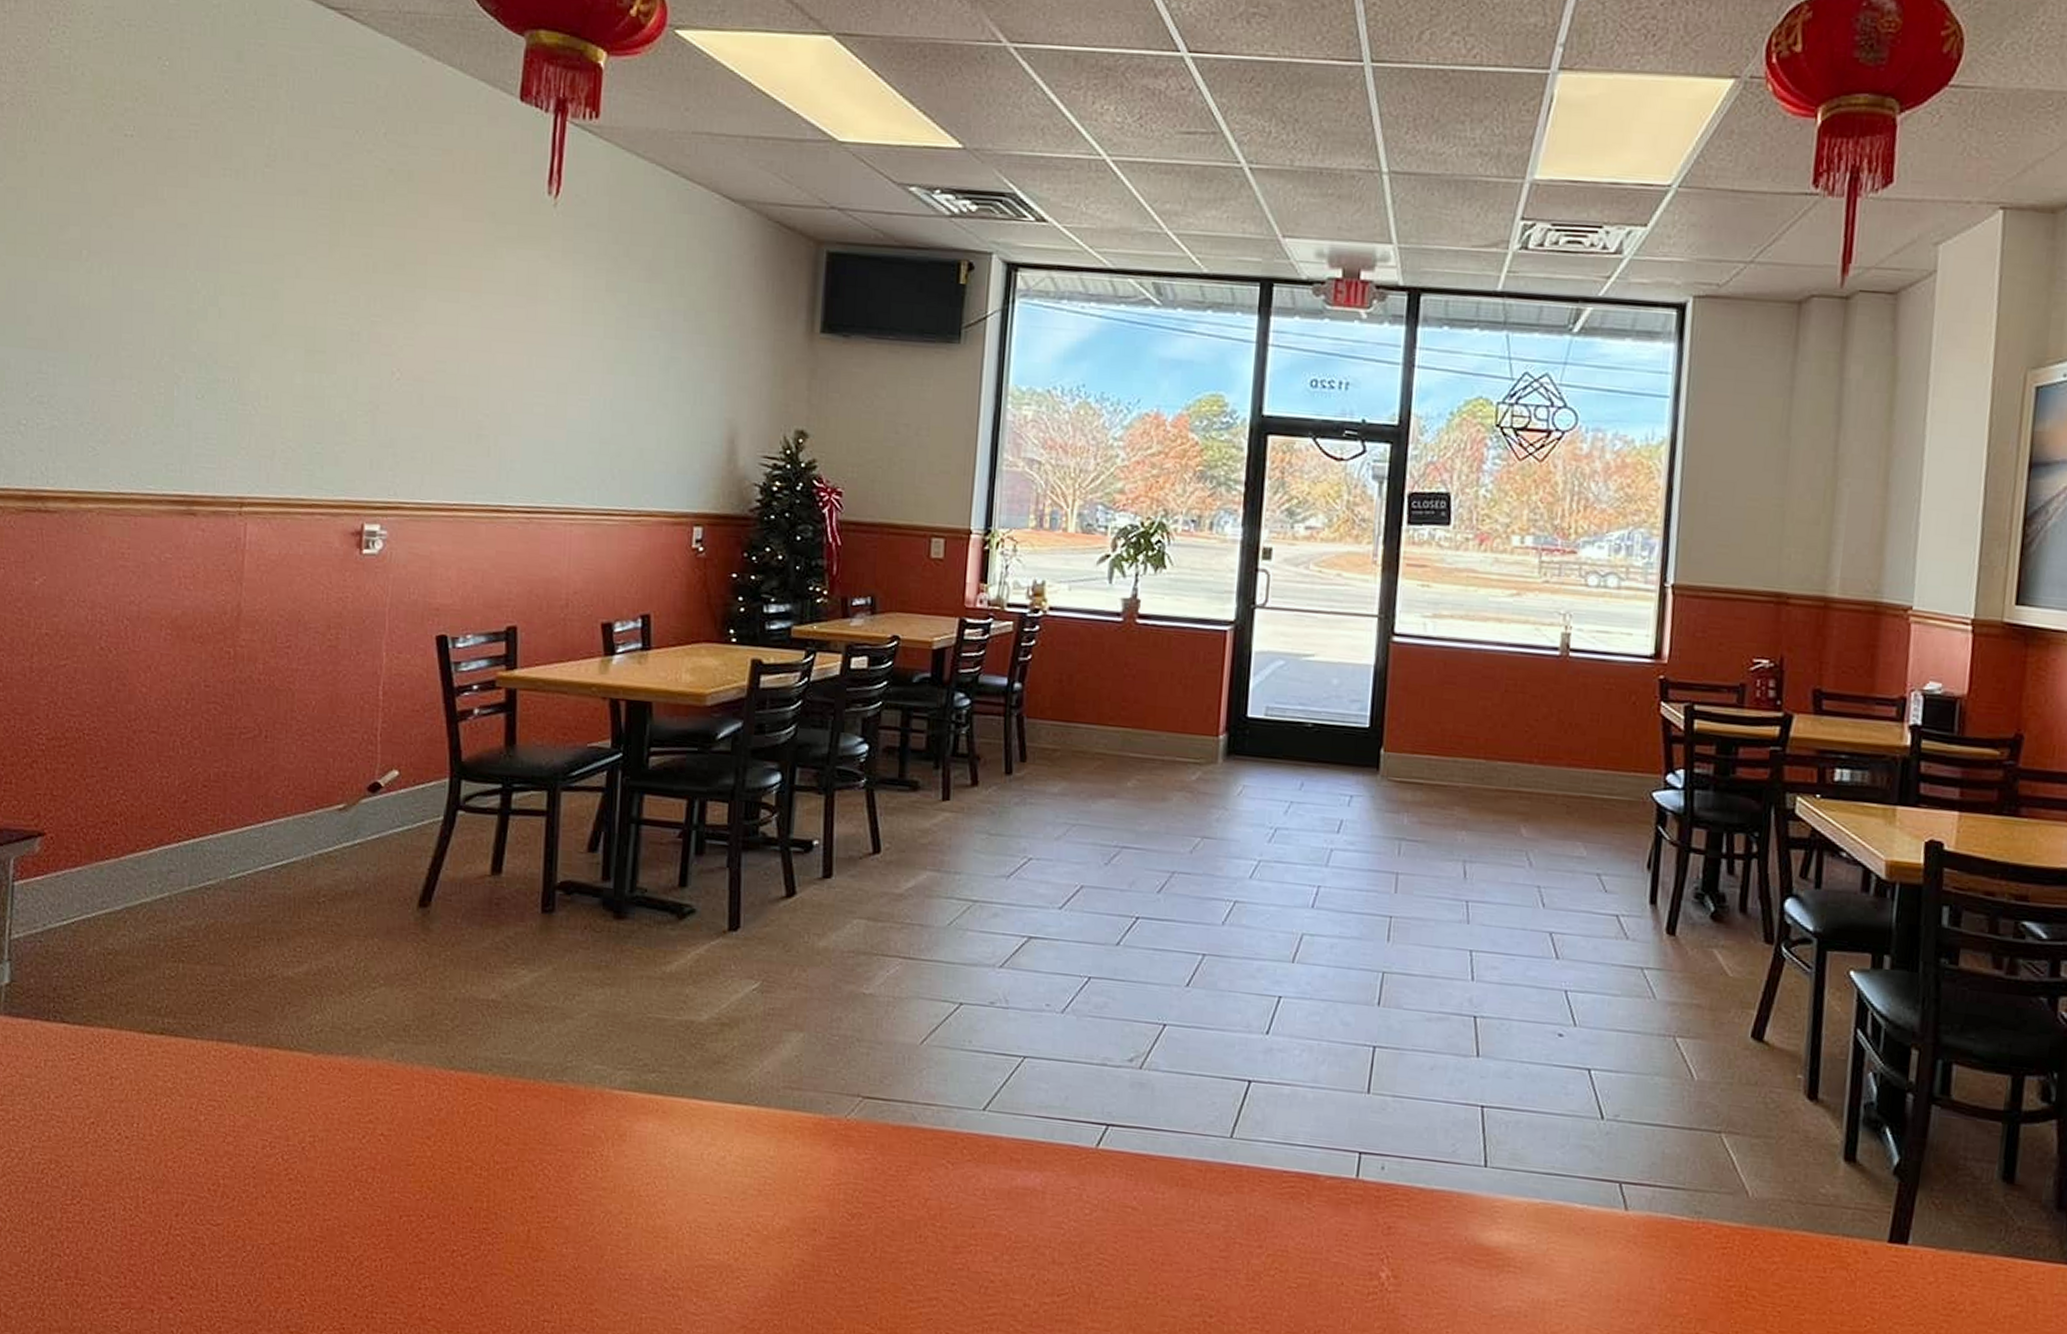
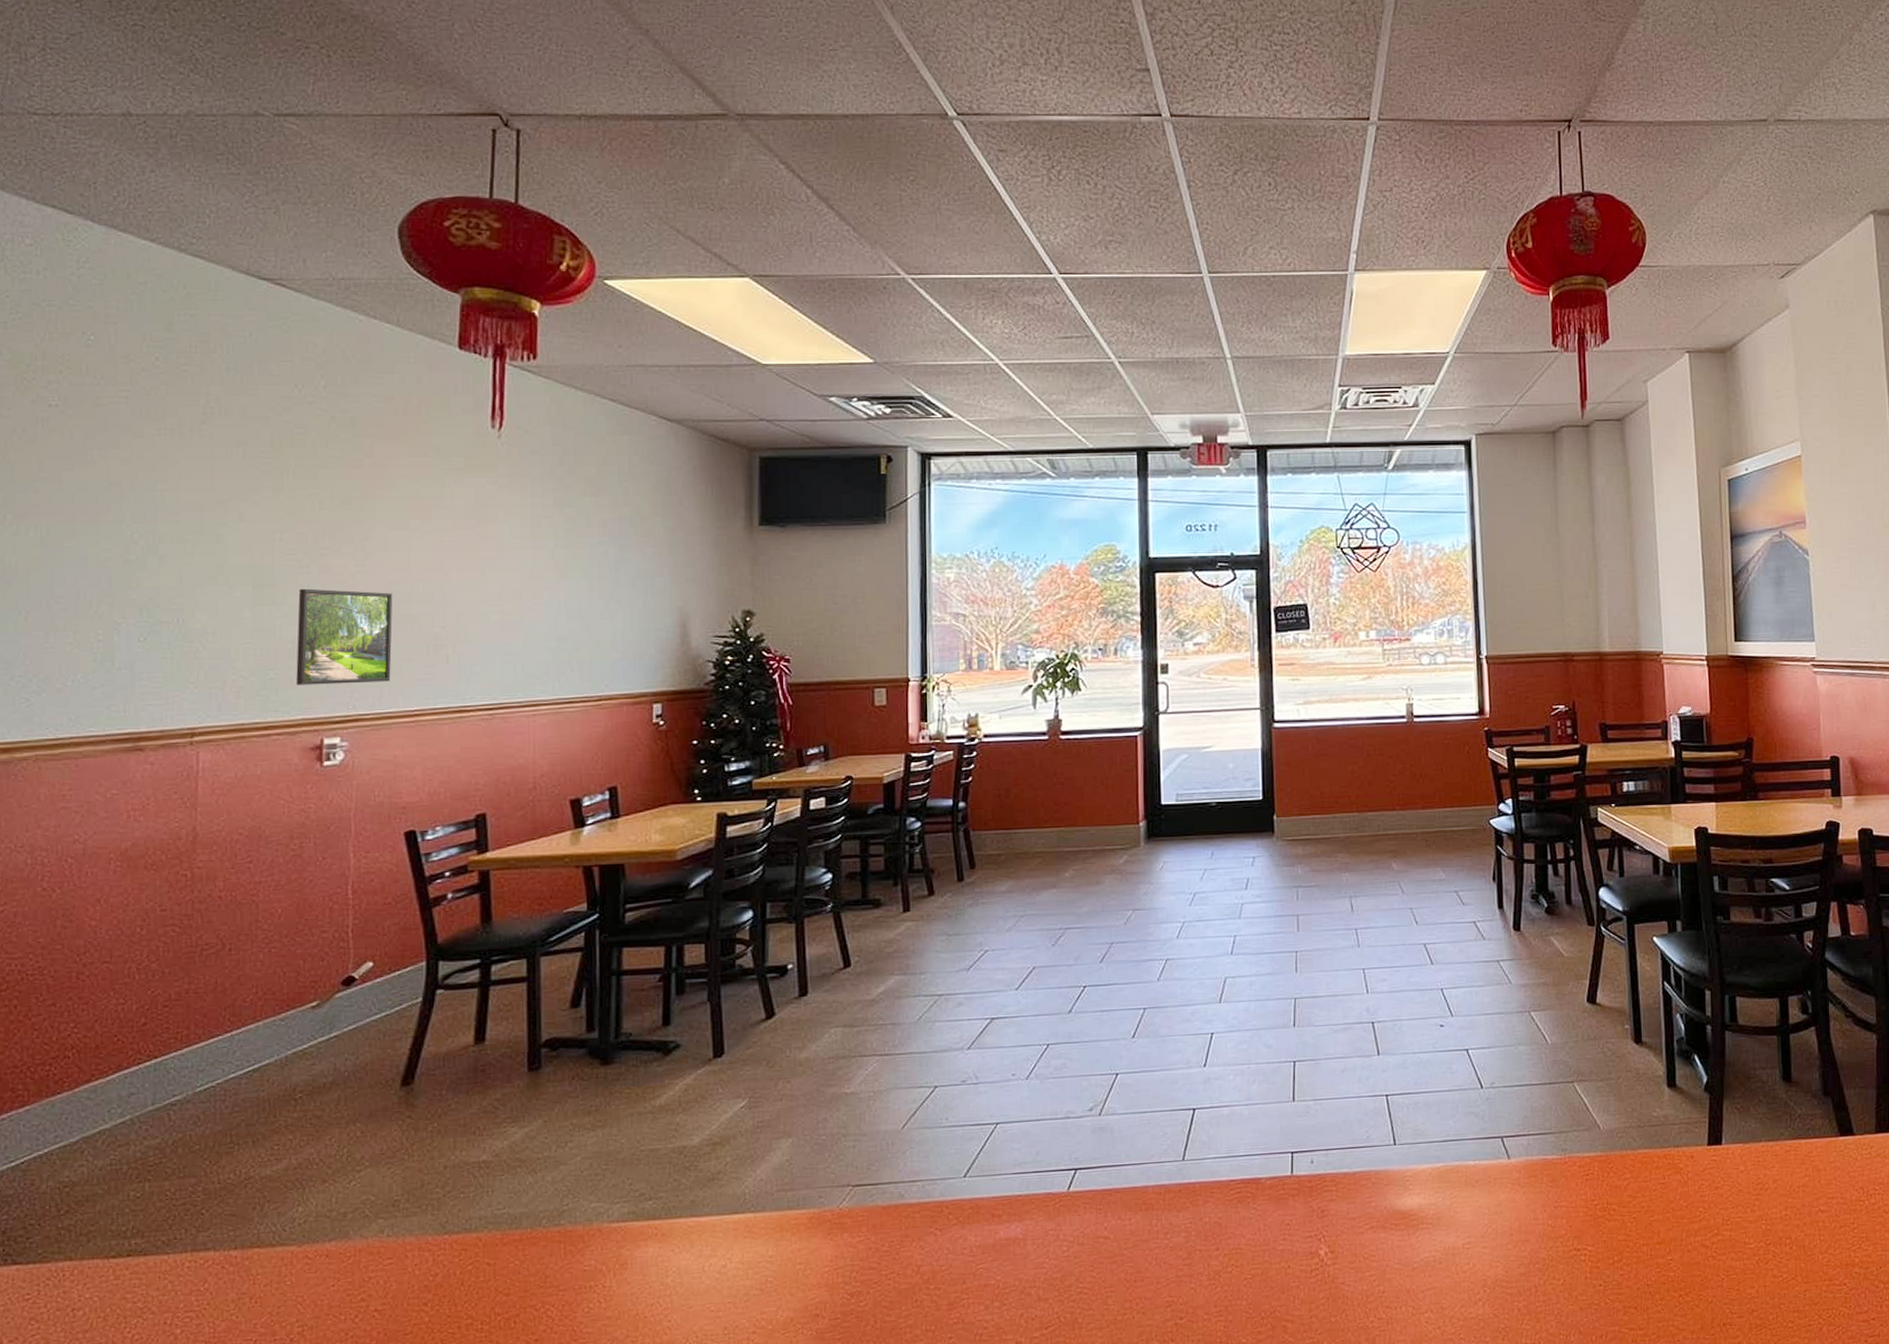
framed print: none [341,357,439,470] -> present [296,588,393,685]

